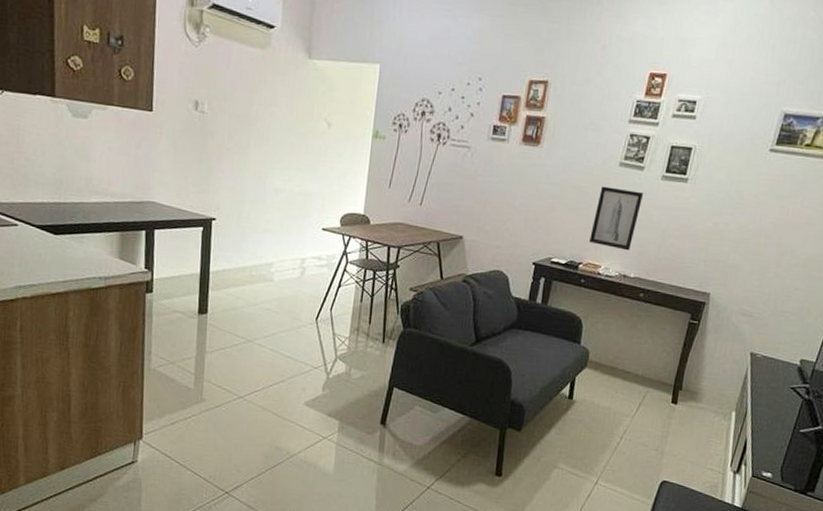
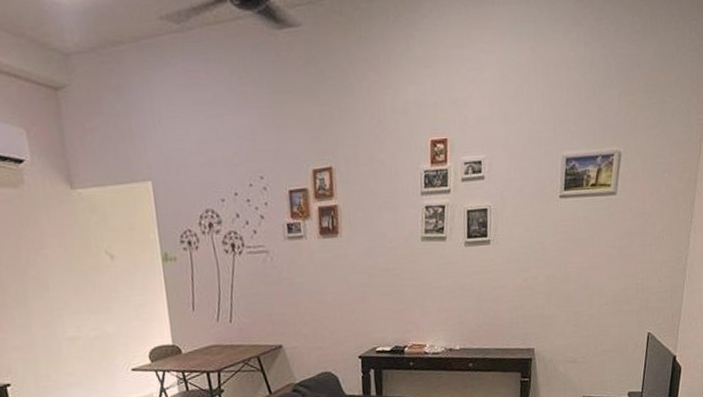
wall art: present [589,186,644,251] -> none [408,262,452,325]

